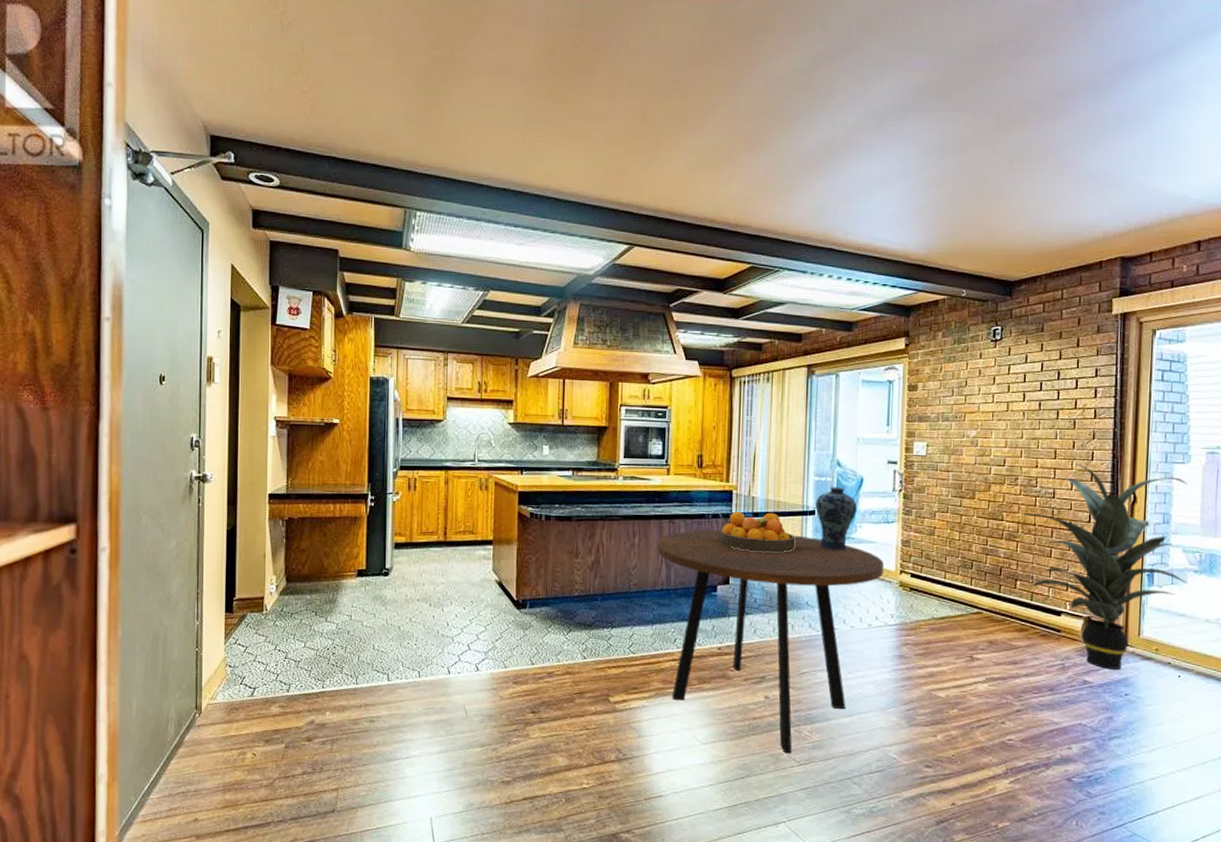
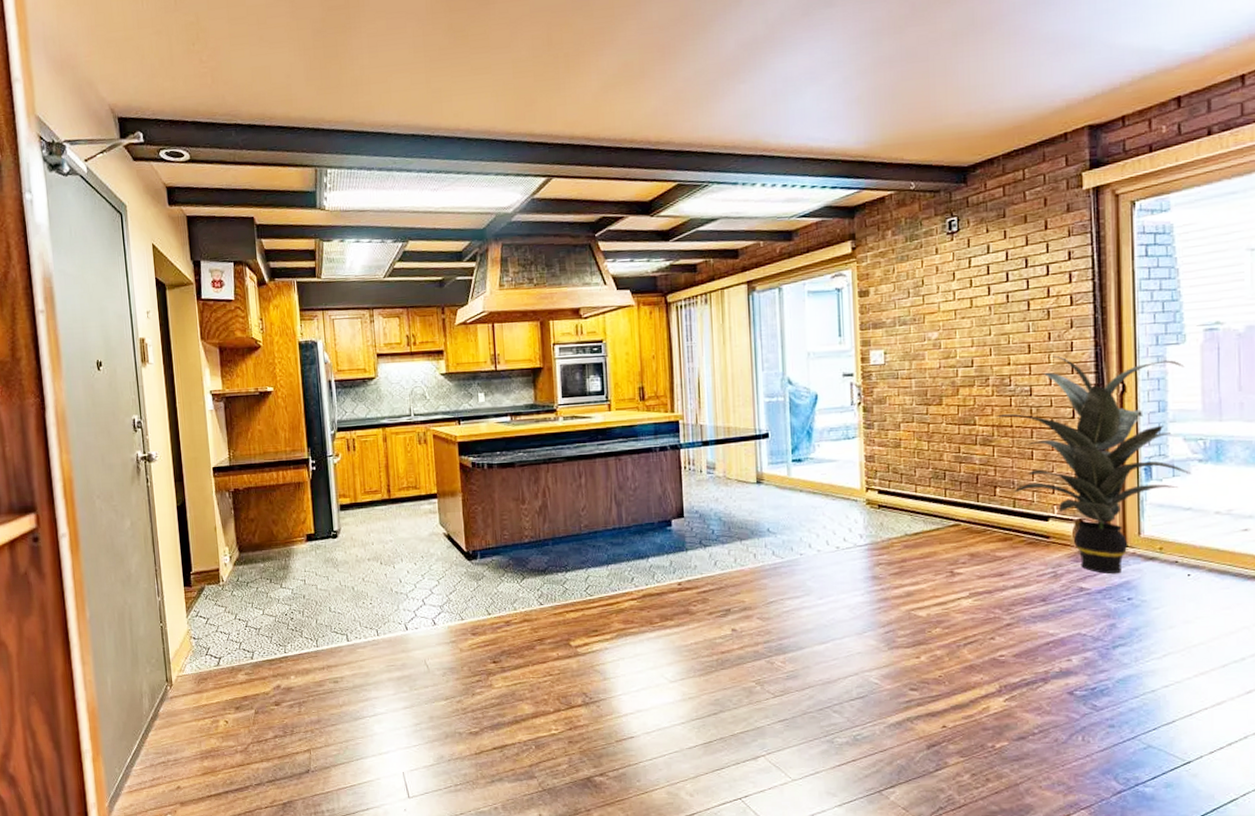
dining table: present [656,529,884,754] -> none [604,460,848,686]
fruit bowl: present [720,511,796,553] -> none [669,439,750,482]
vase: present [816,487,857,550] -> none [768,406,814,473]

